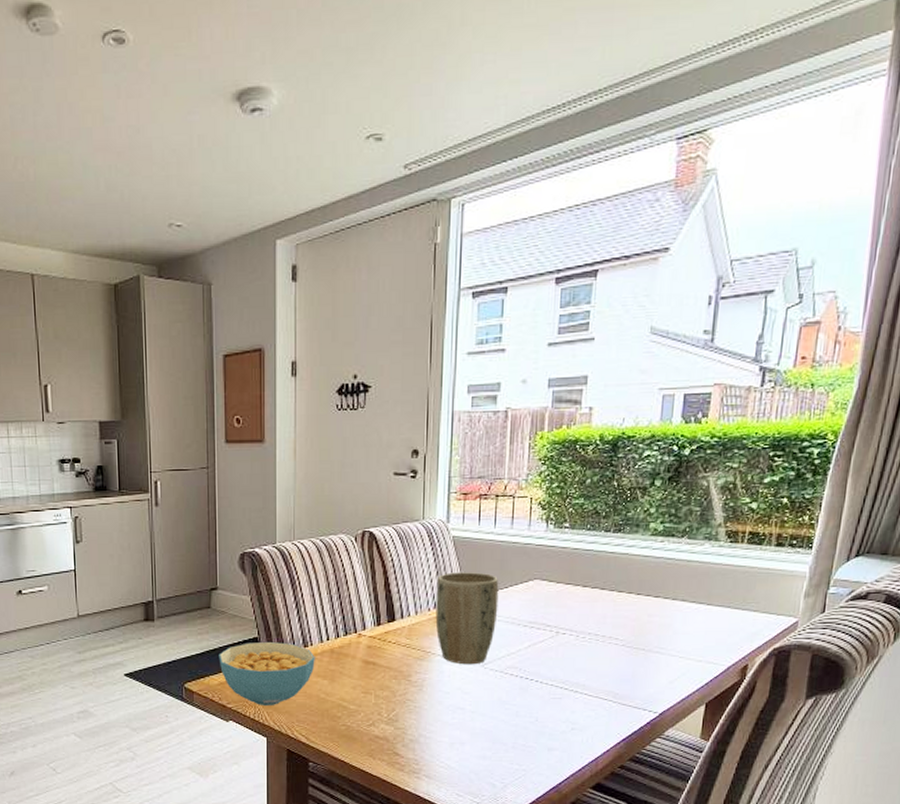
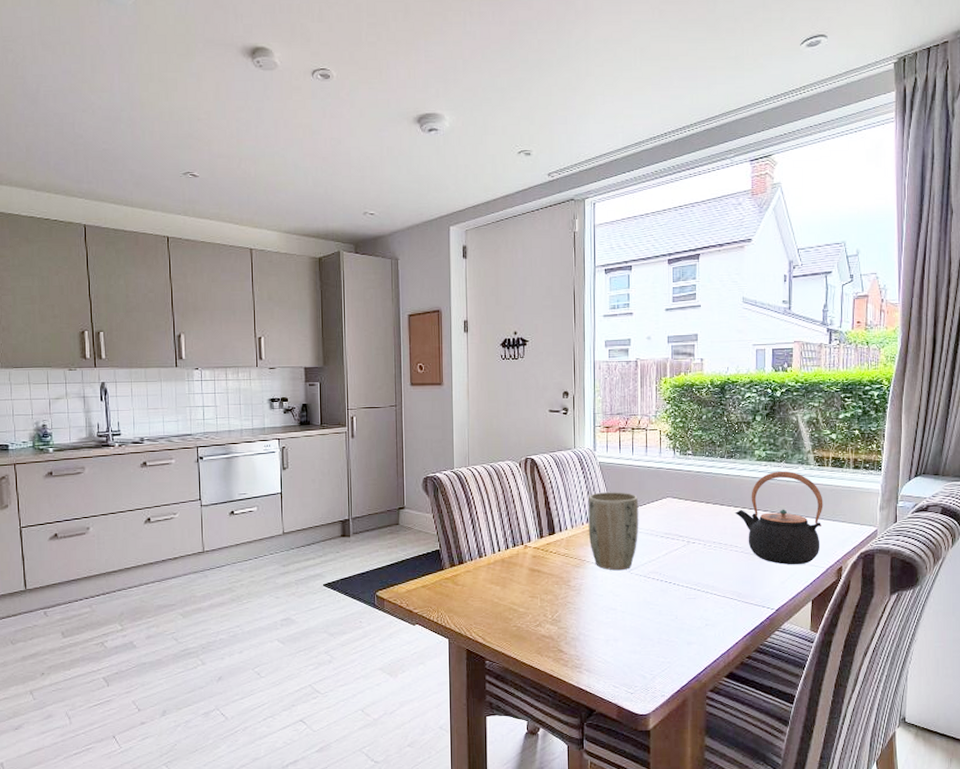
cereal bowl: present [219,642,315,705] -> none [406,554,489,610]
teapot: none [618,548,732,662] -> present [735,471,823,565]

